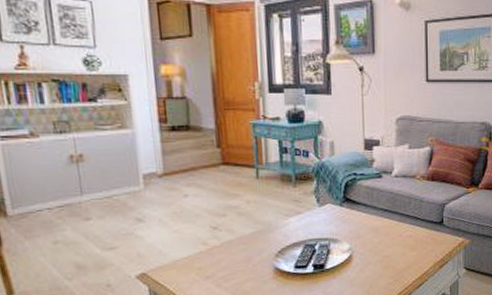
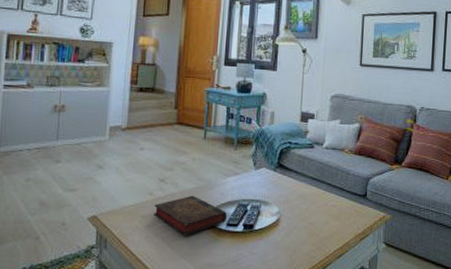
book: none [210,240,295,283] -> present [154,195,228,235]

